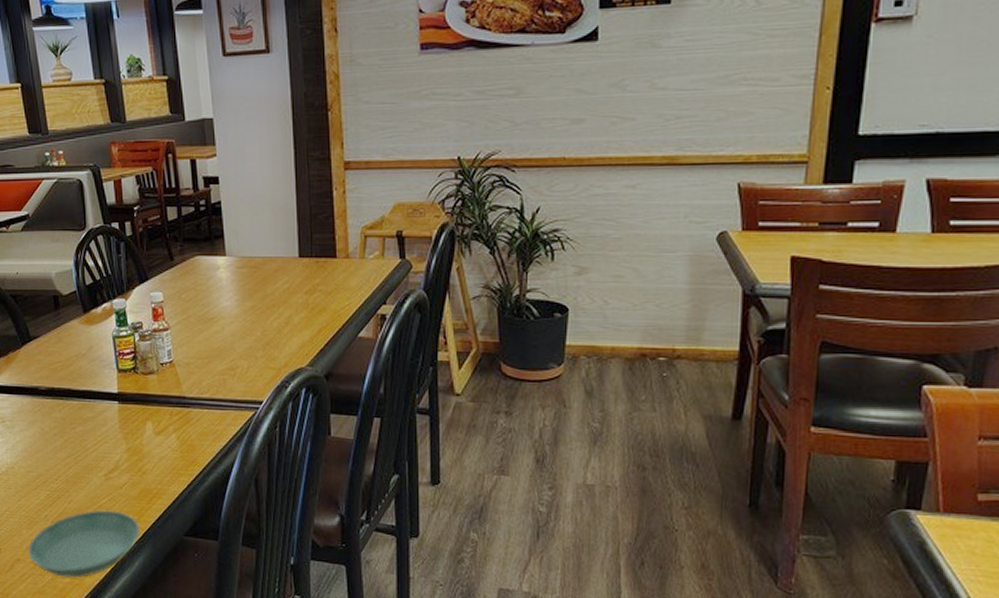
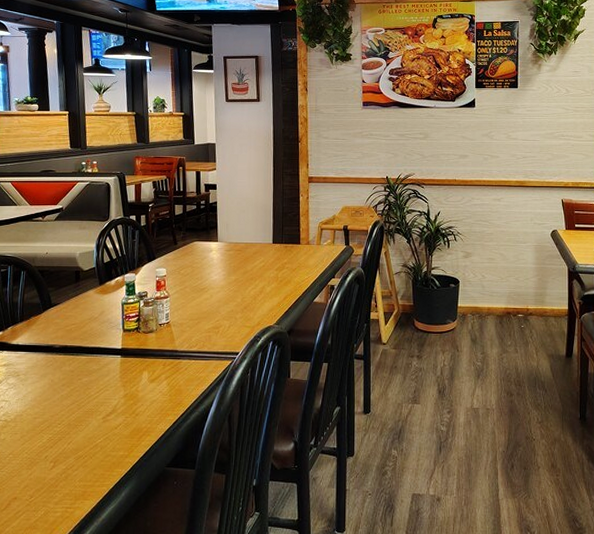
saucer: present [28,510,140,578] -> none [25,448,129,511]

